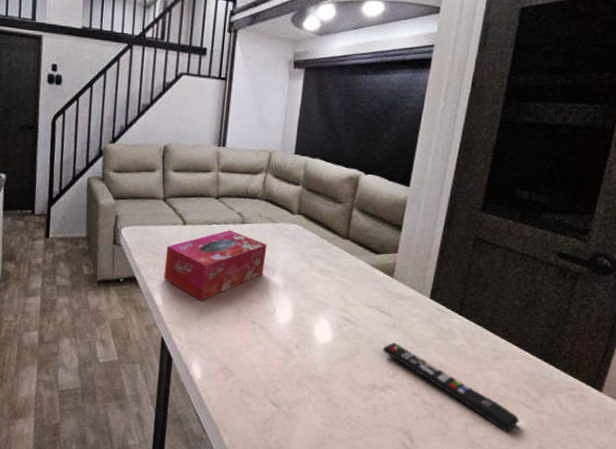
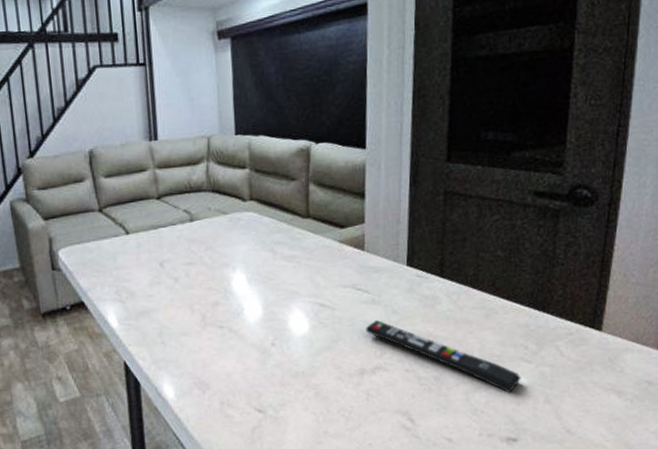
tissue box: present [163,229,267,301] -> none [111,230,223,315]

